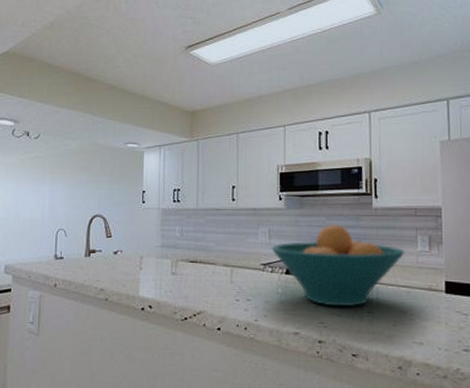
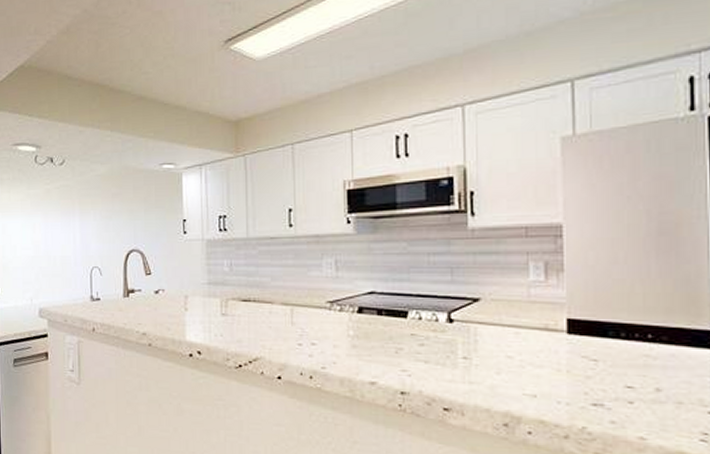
fruit bowl: present [271,223,405,307] -> none [339,249,513,352]

